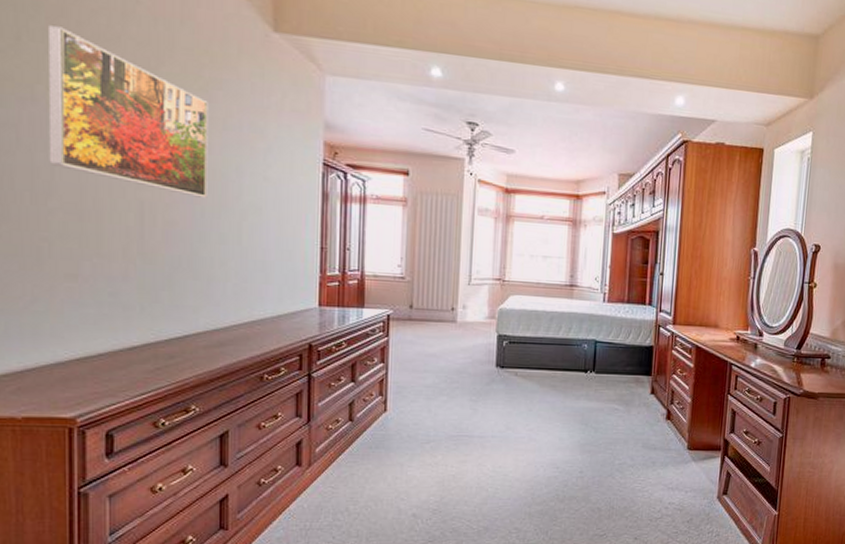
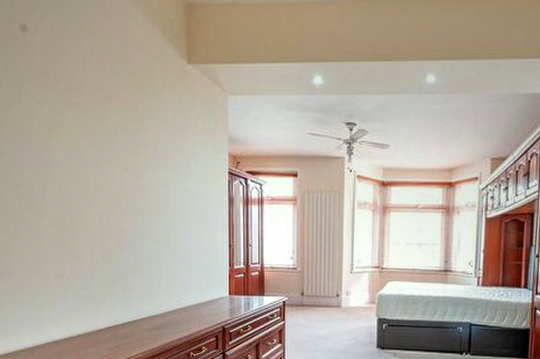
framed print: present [48,25,208,198] -> none [37,83,145,209]

